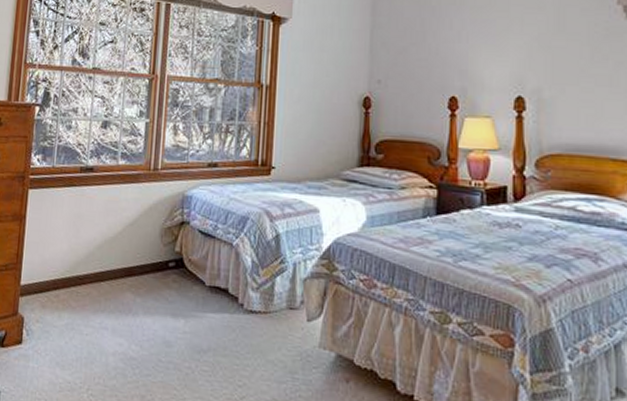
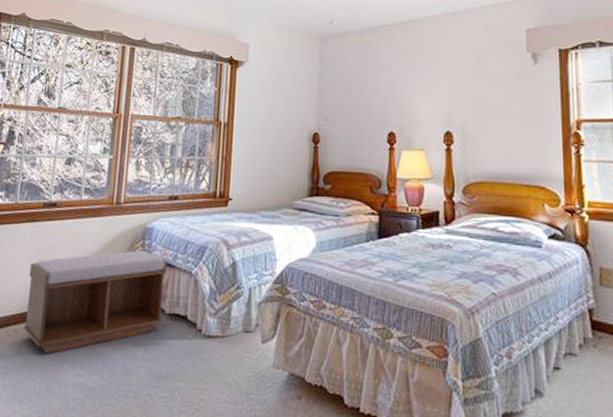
bench: none [63,219,207,321] -> present [23,250,167,354]

